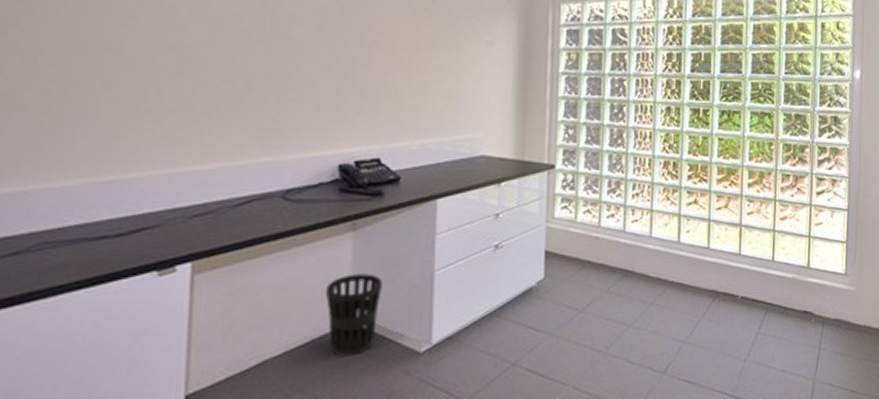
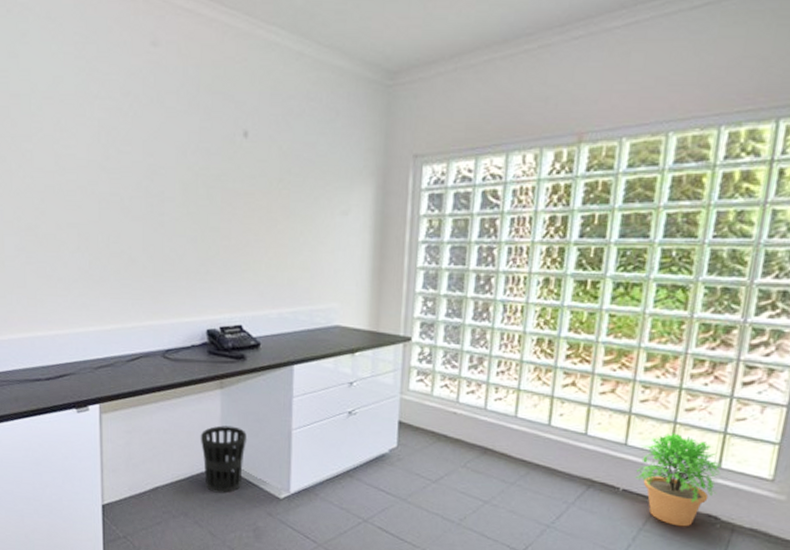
potted plant: none [750,240,810,326] -> present [636,432,722,527]

